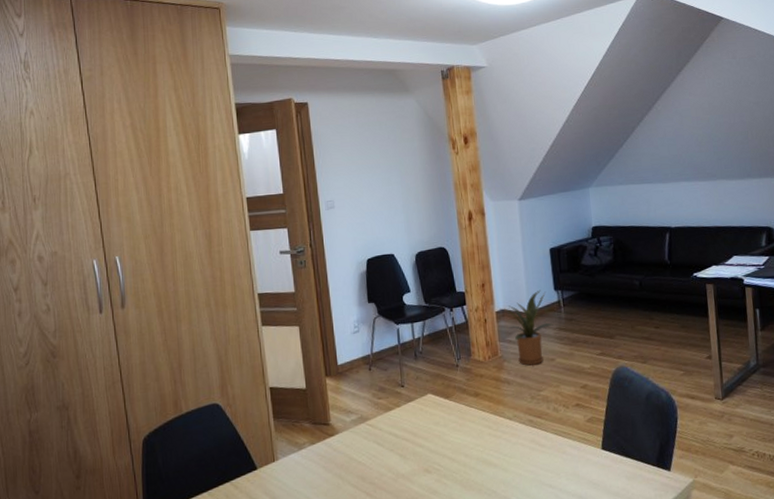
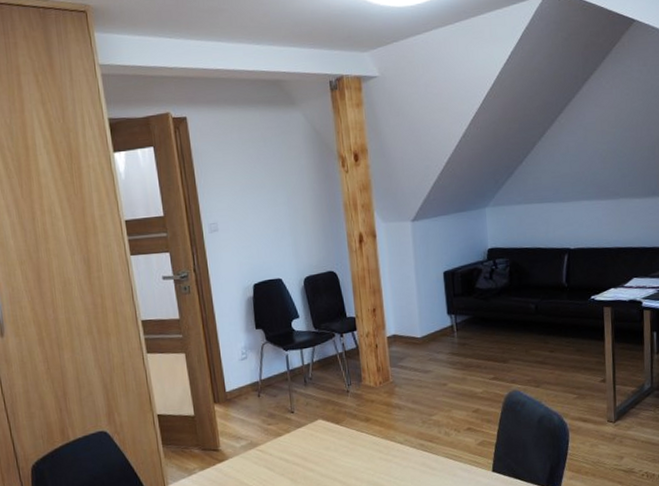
house plant: present [499,289,553,366] -> none [391,314,446,391]

